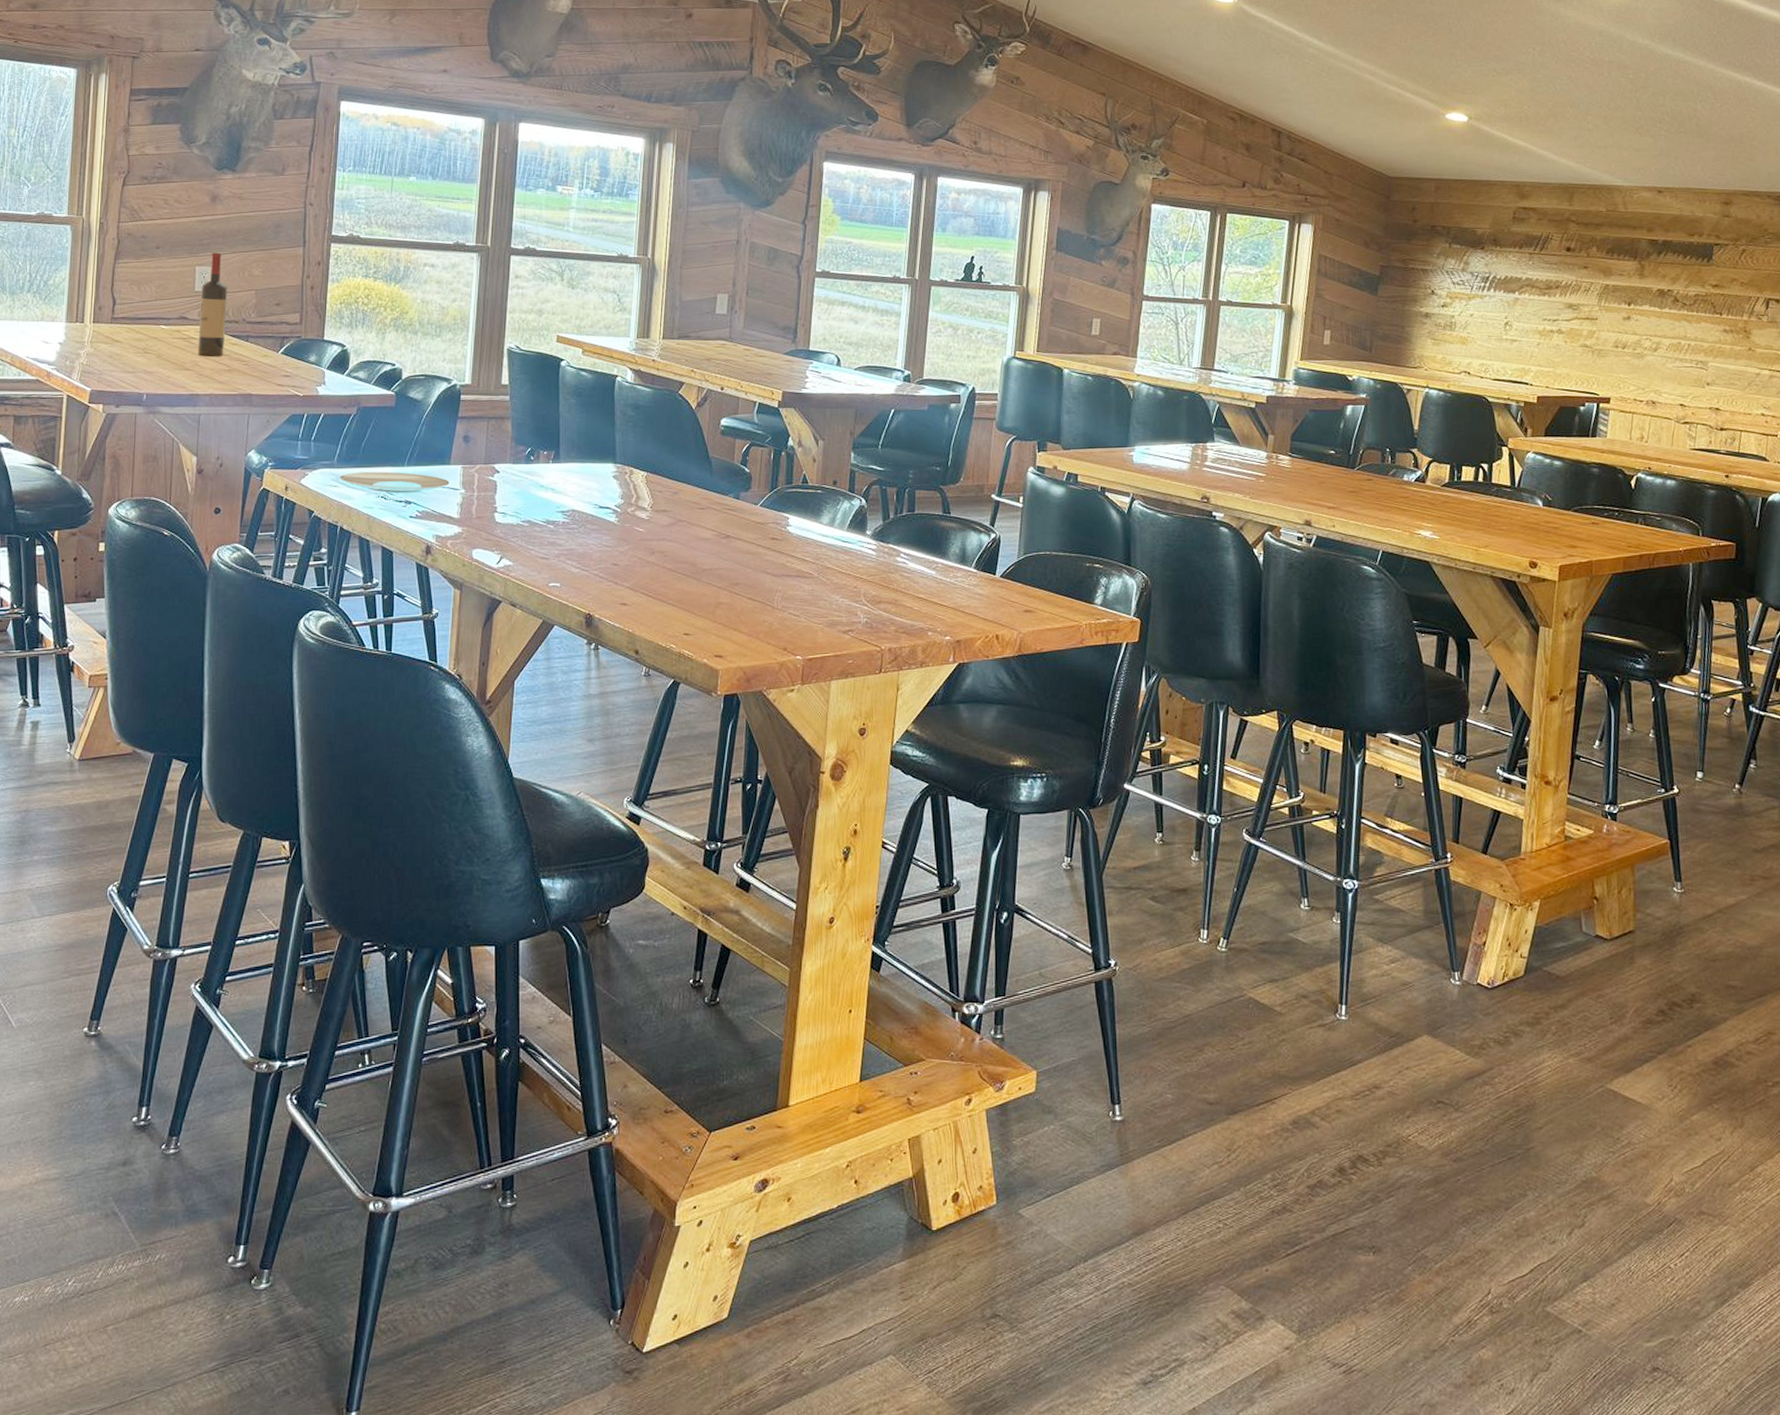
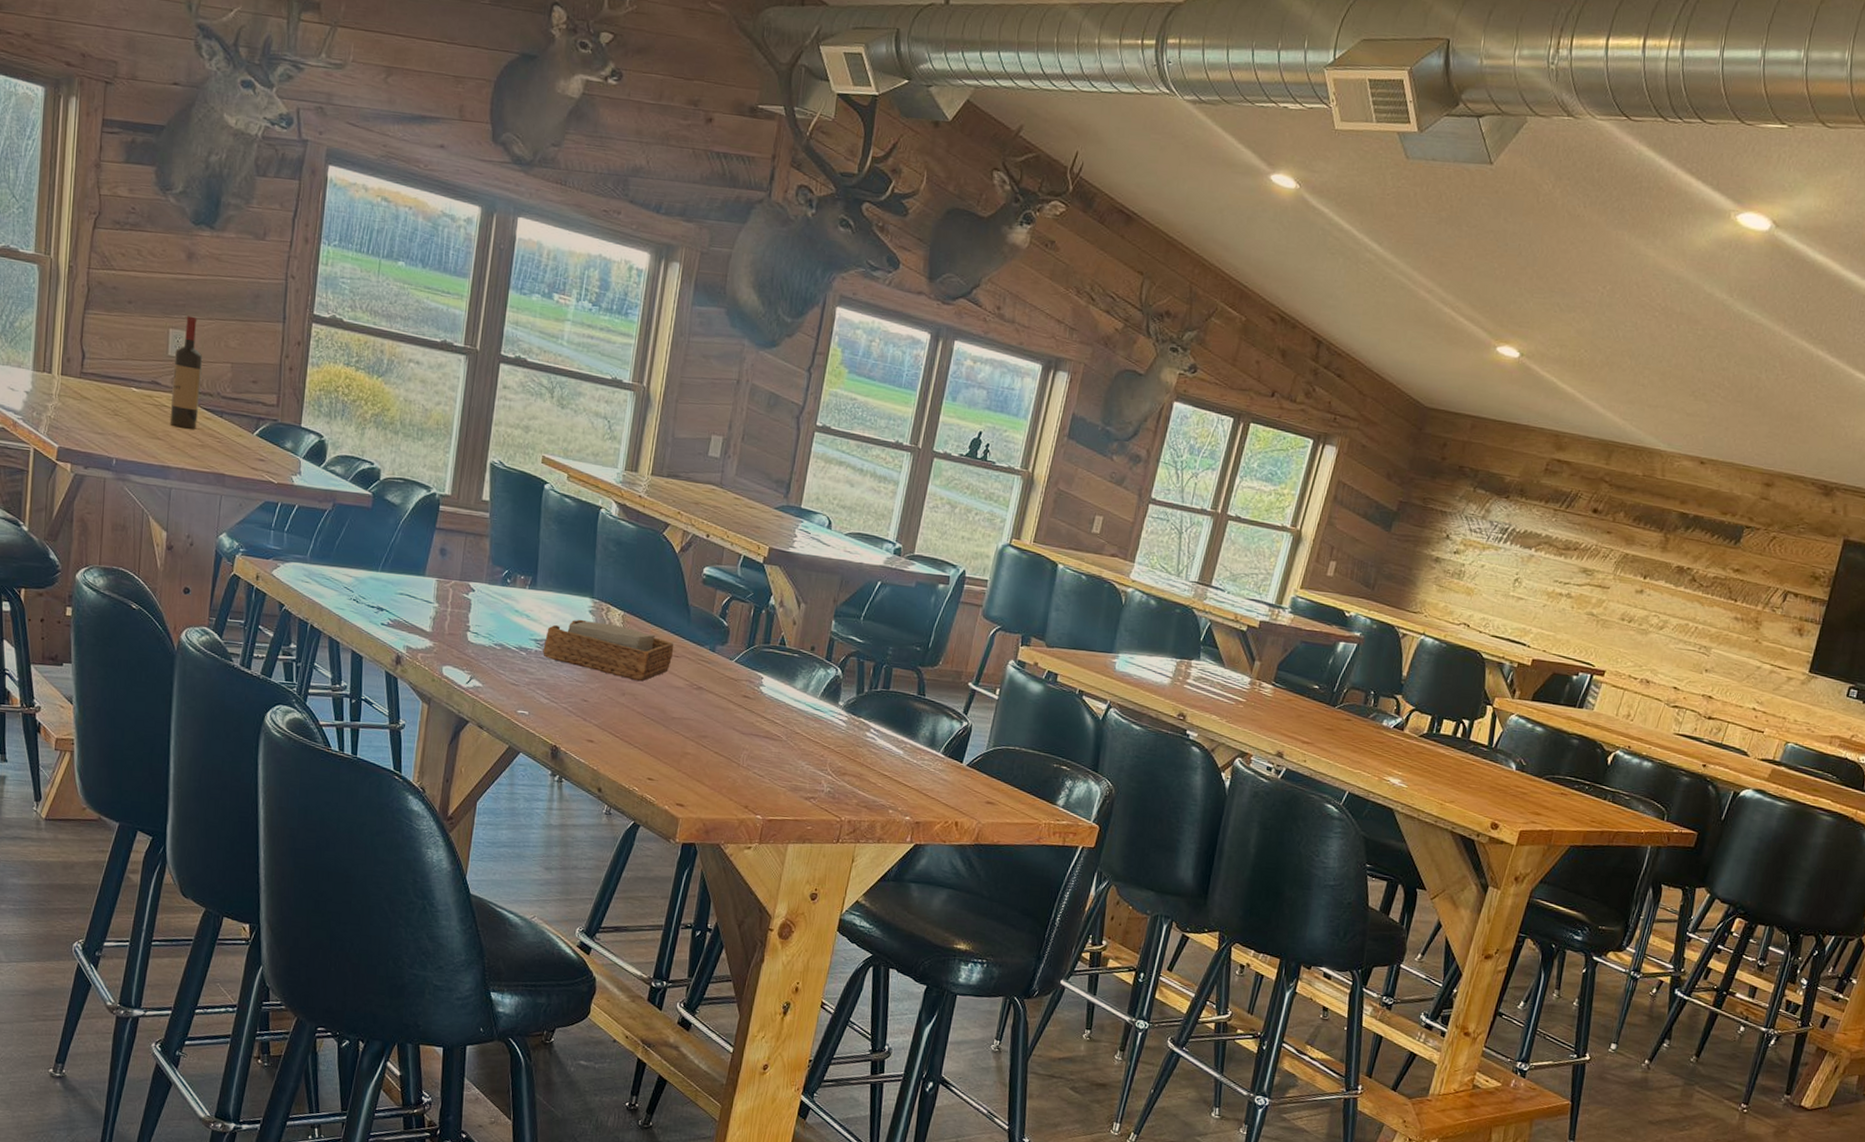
plate: present [340,471,450,494] -> none [312,570,424,601]
napkin holder: none [570,485,699,539] -> present [543,619,674,682]

